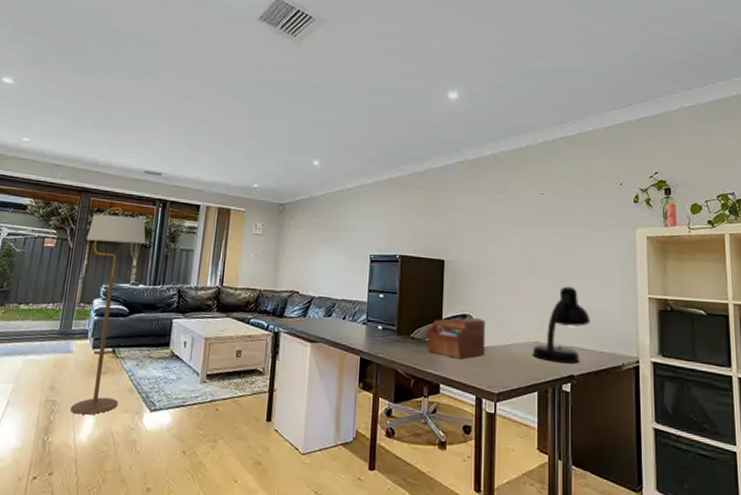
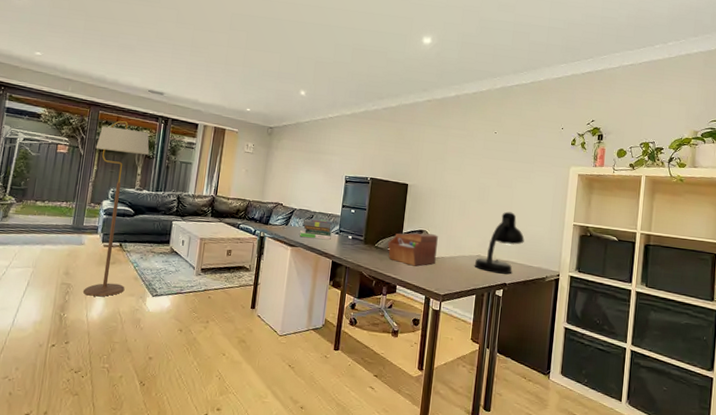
books: none [320,307,359,333] -> present [300,218,333,240]

